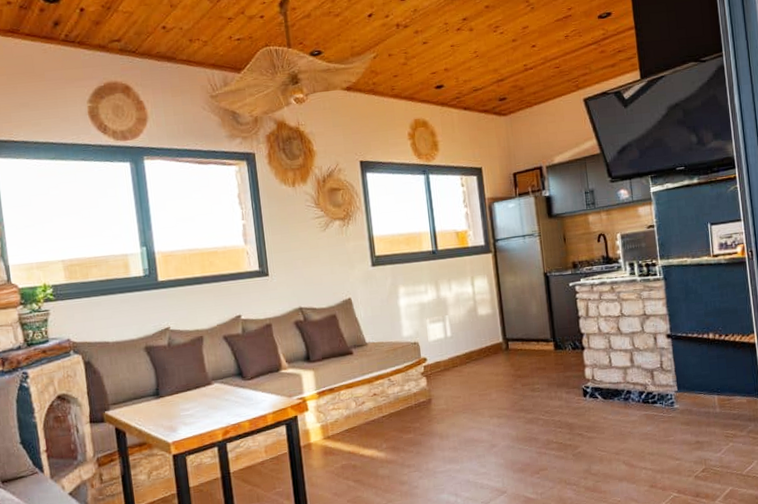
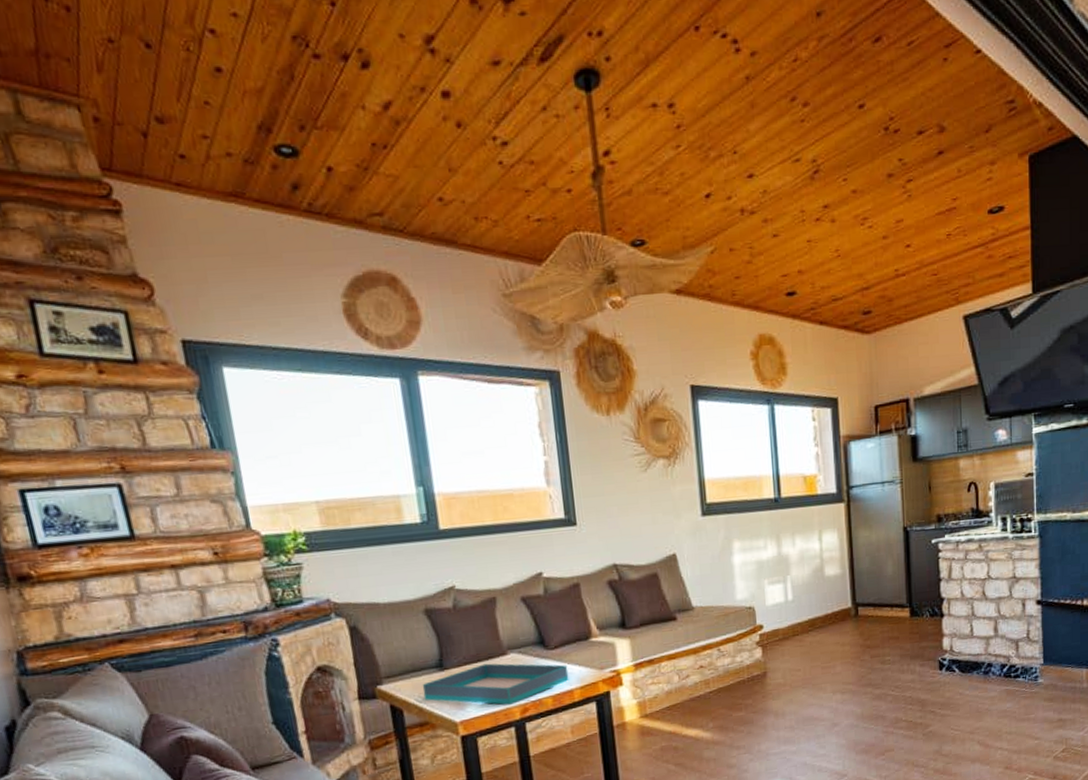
tray: none [141,392,263,428] -> present [422,663,569,705]

